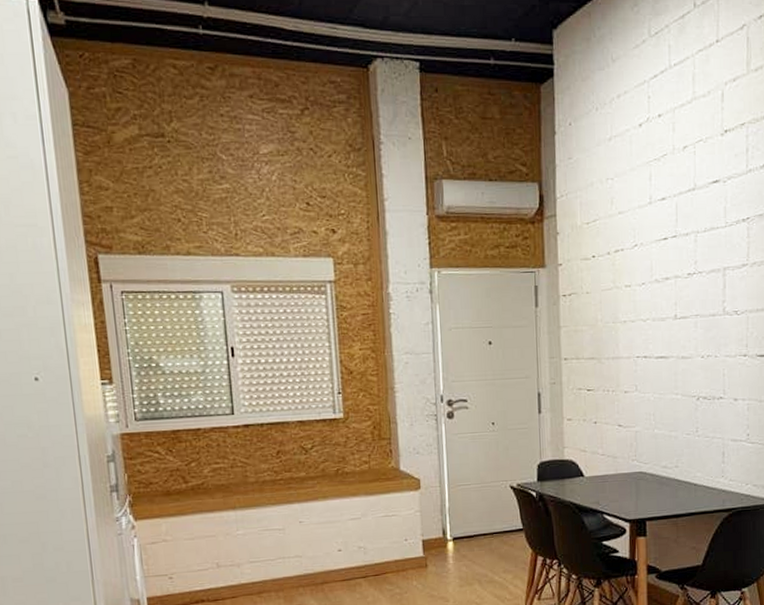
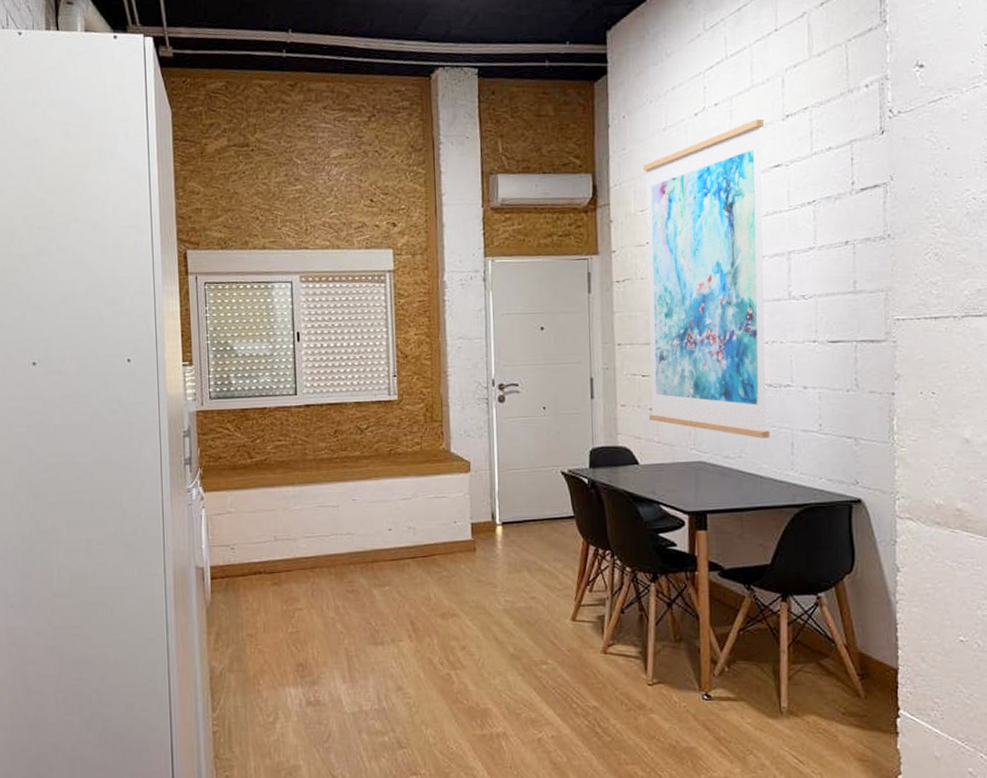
wall art: none [589,132,704,449] -> present [643,118,770,439]

